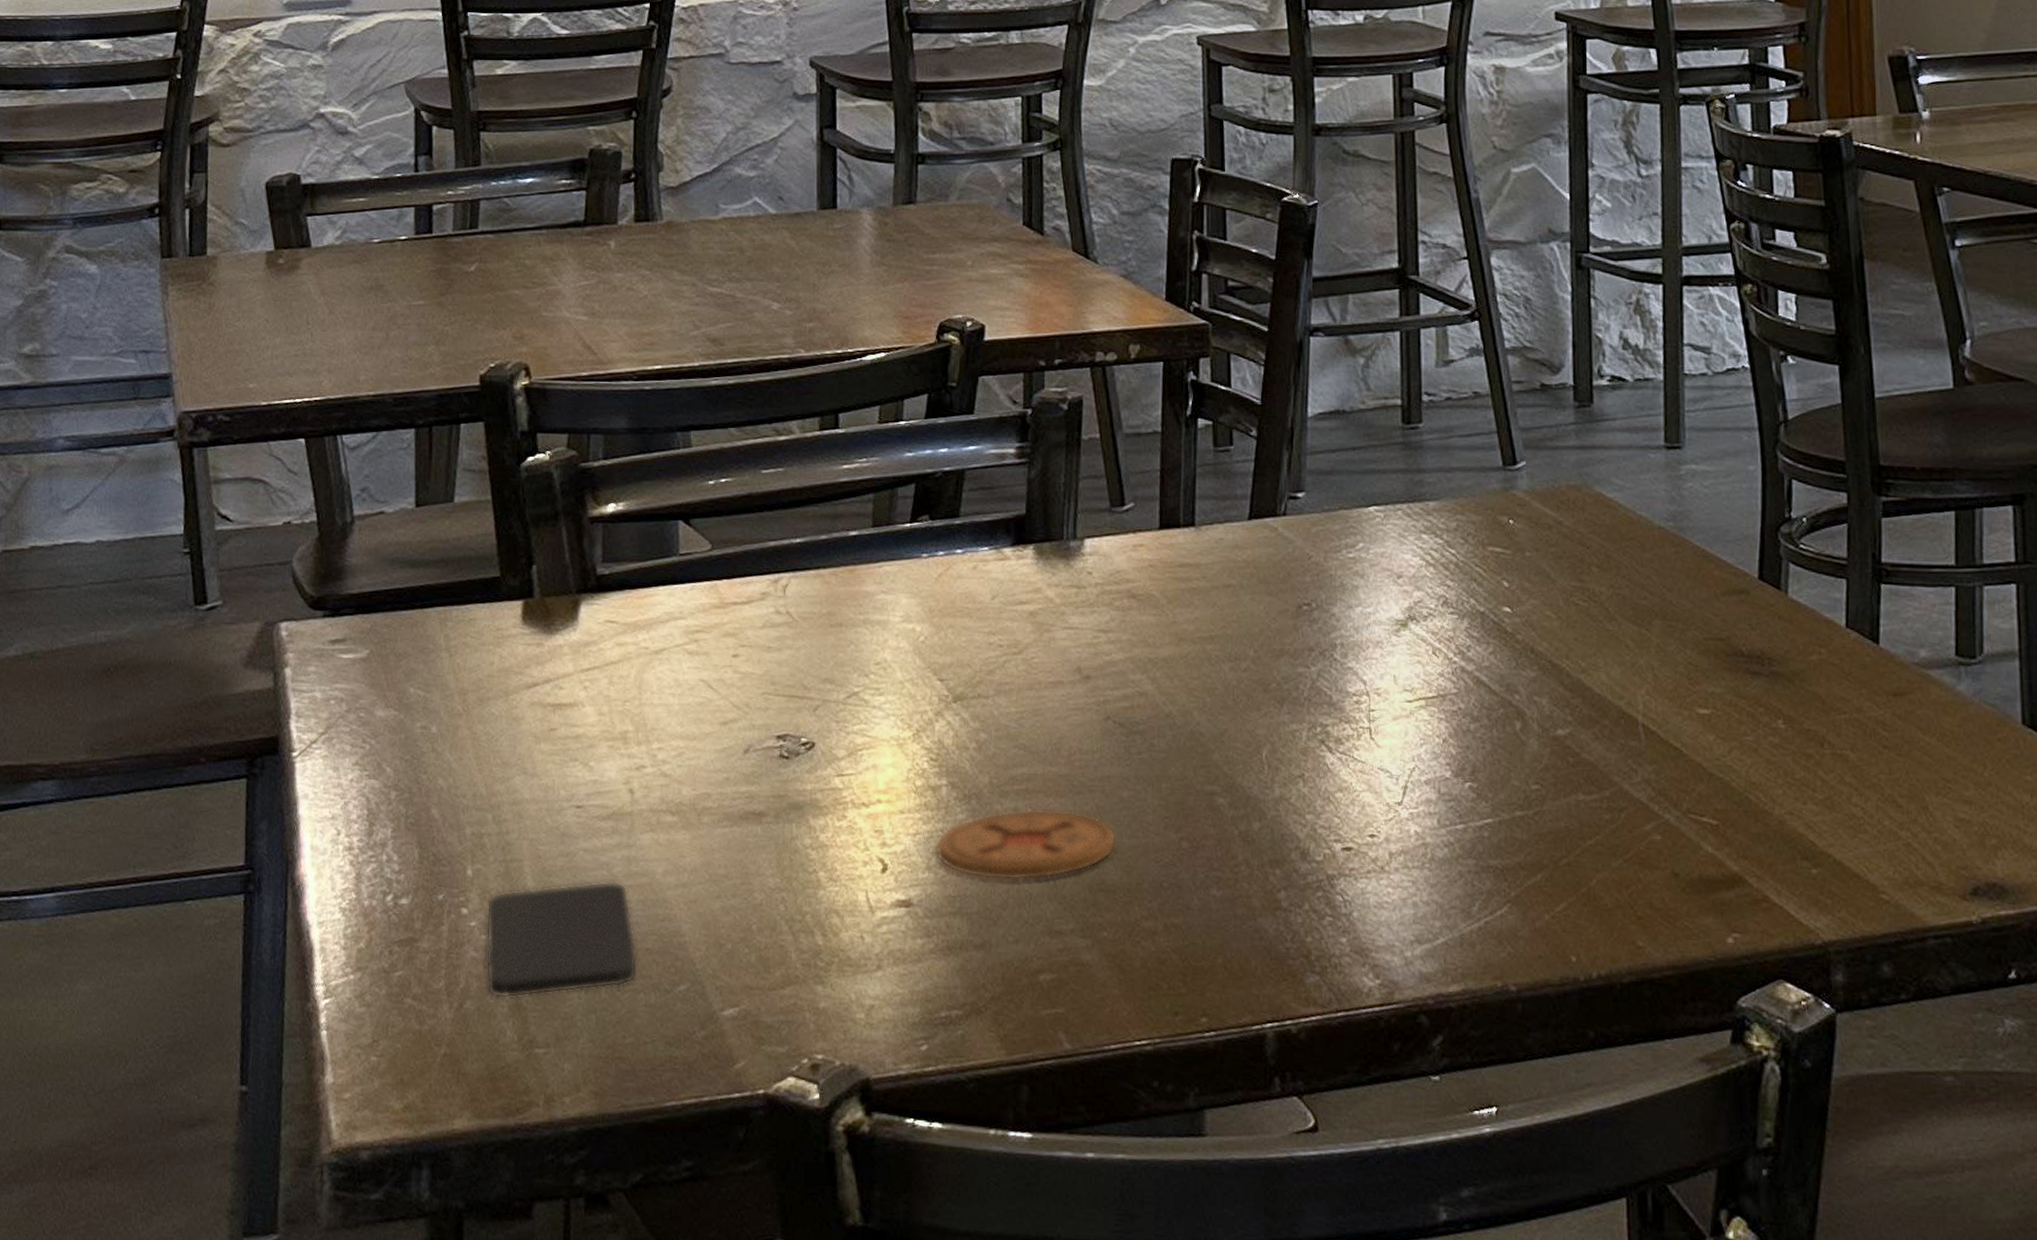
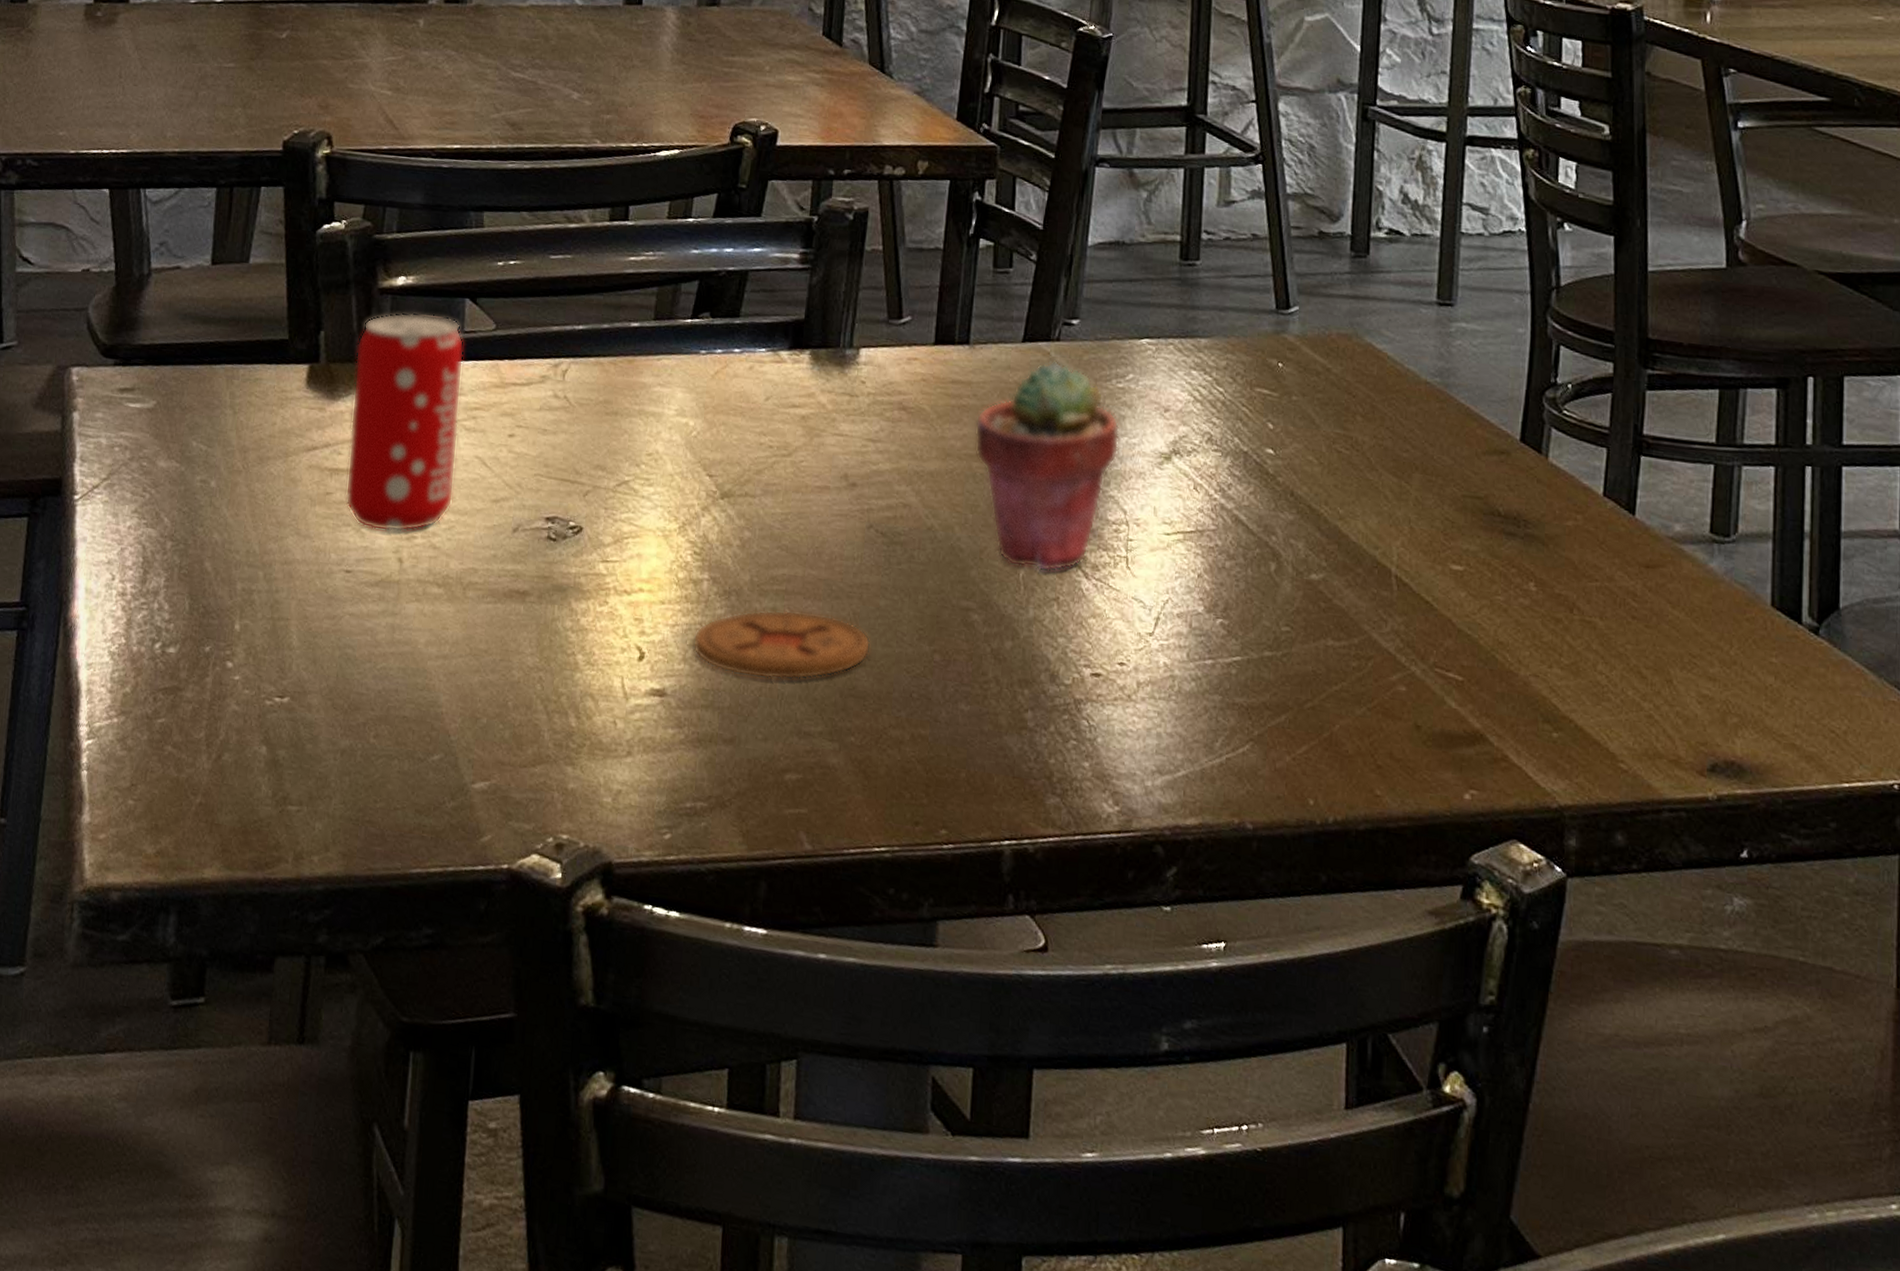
smartphone: present [485,880,637,999] -> none [246,646,395,755]
beverage can: none [570,539,681,763] -> present [345,312,464,532]
potted succulent: none [1207,536,1354,749] -> present [975,360,1120,572]

